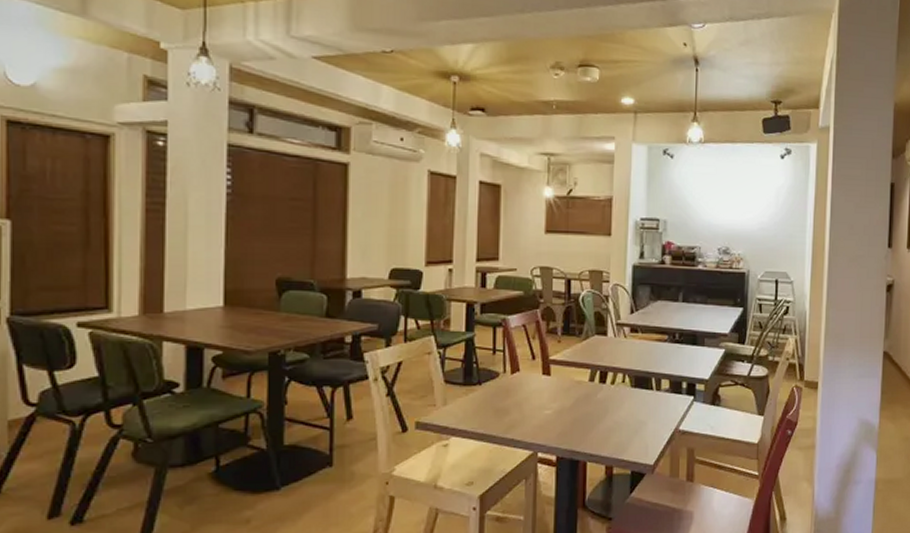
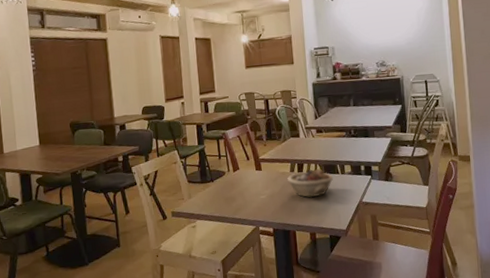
succulent planter: none [584,380,645,417] -> present [287,169,334,197]

